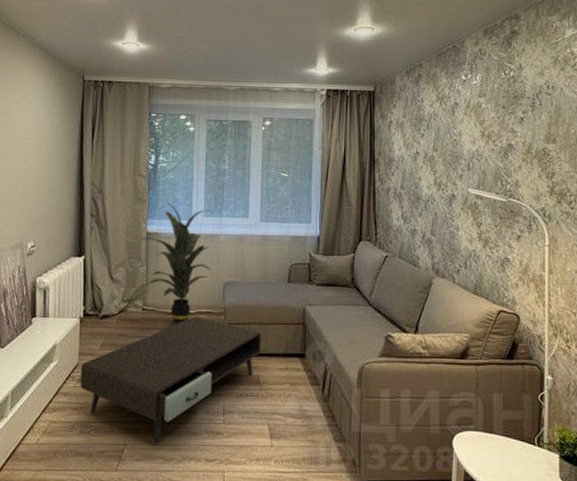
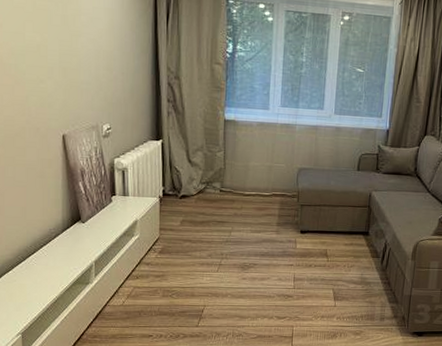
coffee table: present [80,316,262,444] -> none [161,198,331,305]
indoor plant: present [140,203,214,326] -> none [218,92,290,206]

